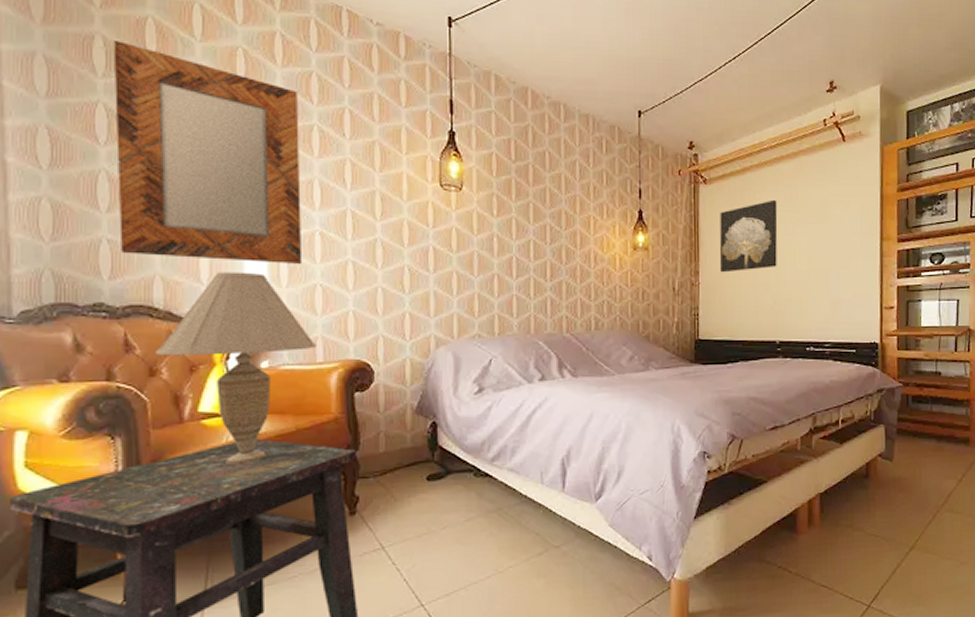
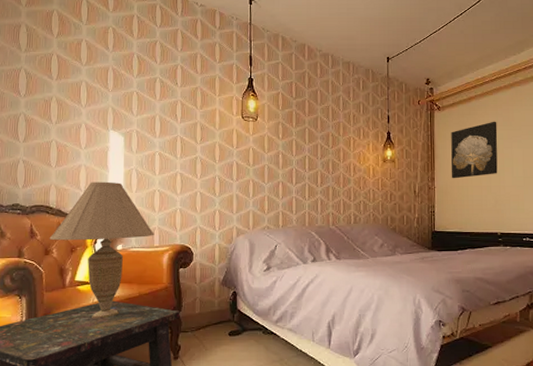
home mirror: present [113,39,303,265] -> none [30,26,147,177]

